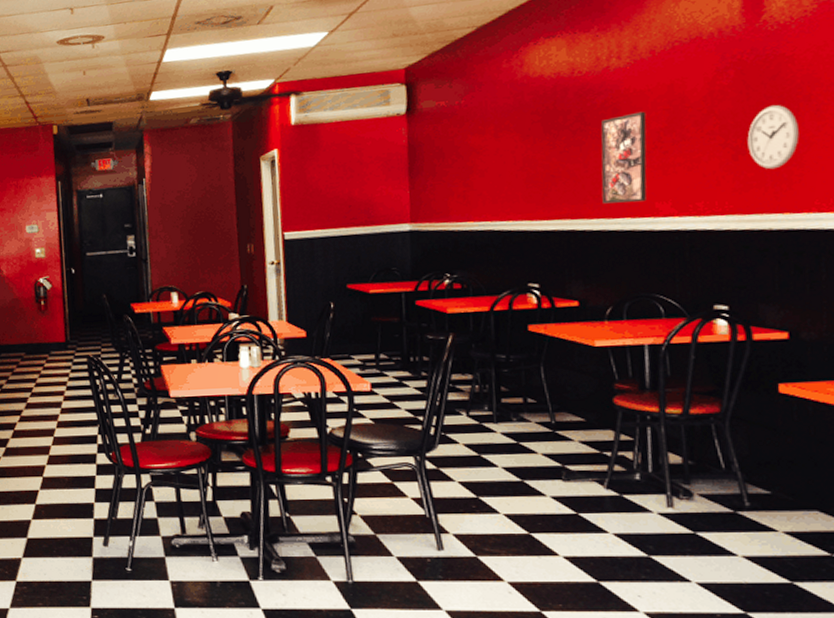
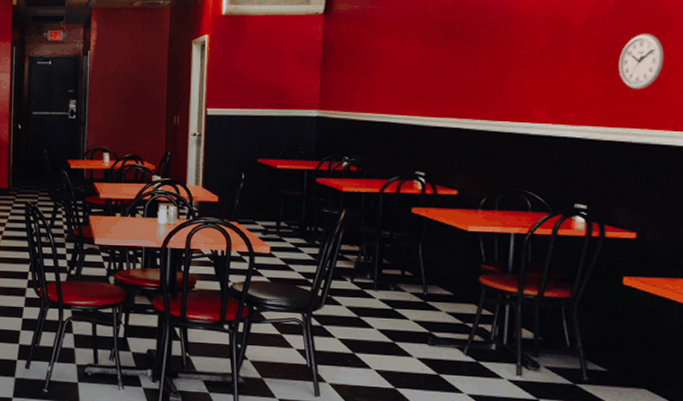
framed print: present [600,111,647,204] -> none [487,29,533,109]

